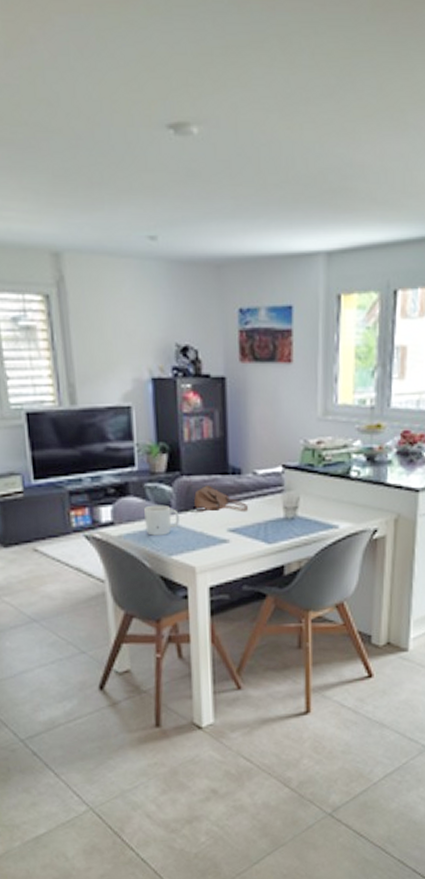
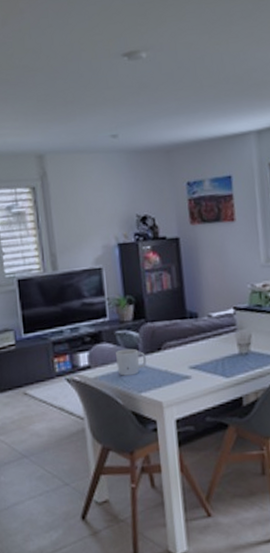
handbag: present [194,485,249,513] -> none [158,329,207,352]

